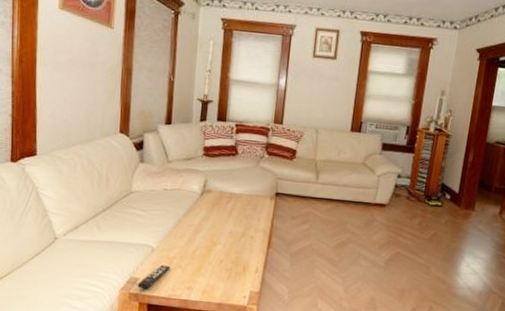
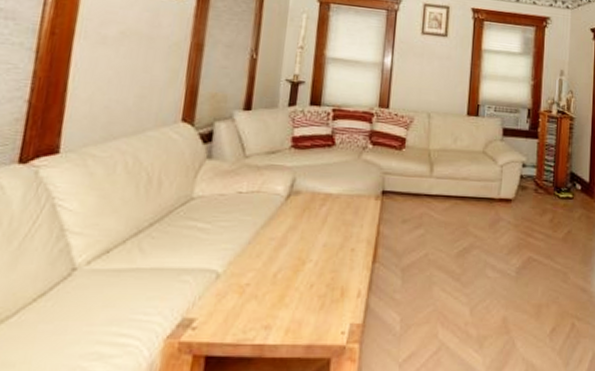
remote control: present [137,265,171,289] -> none [192,296,242,334]

